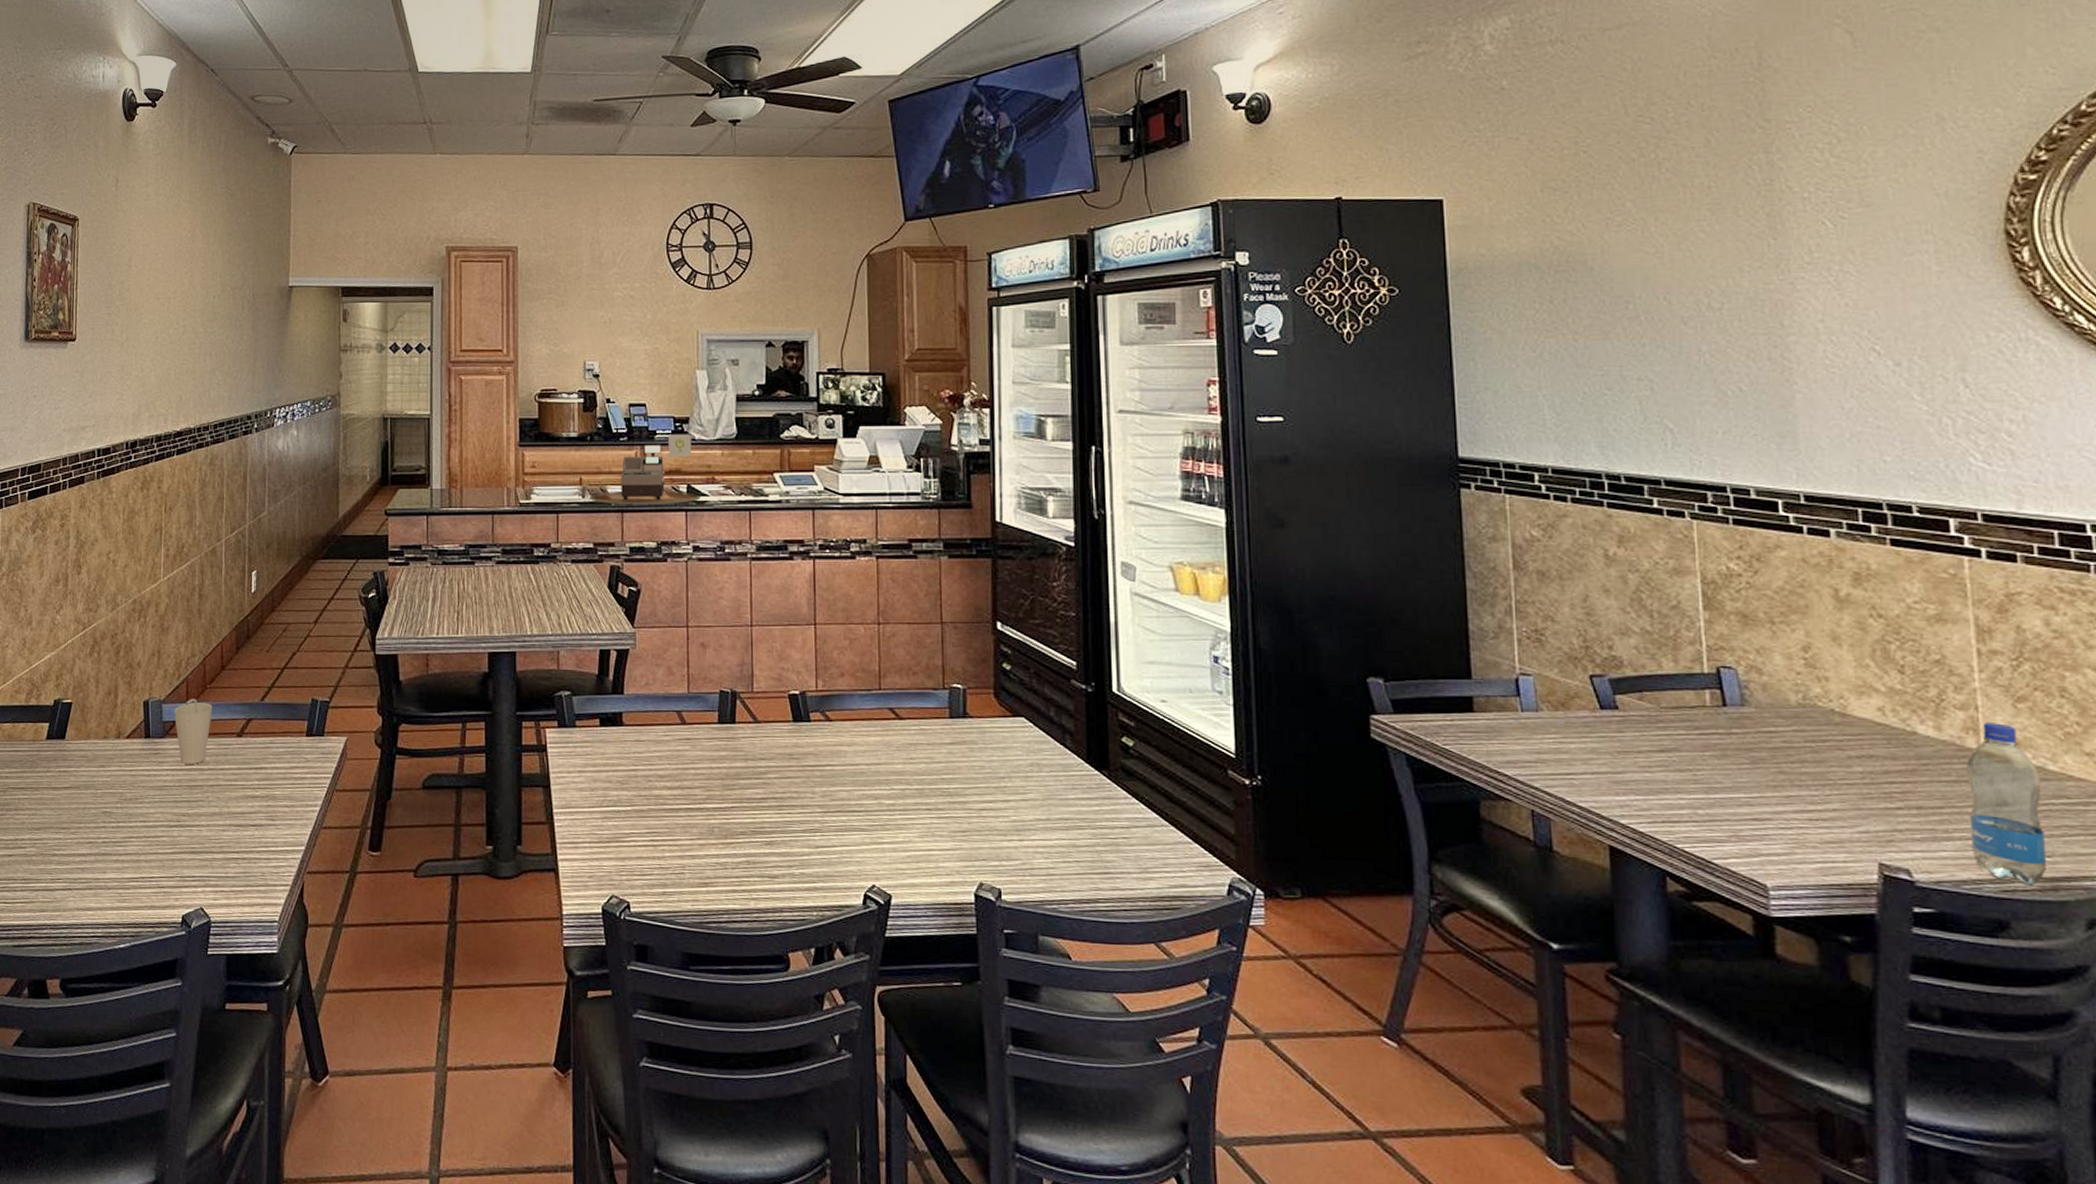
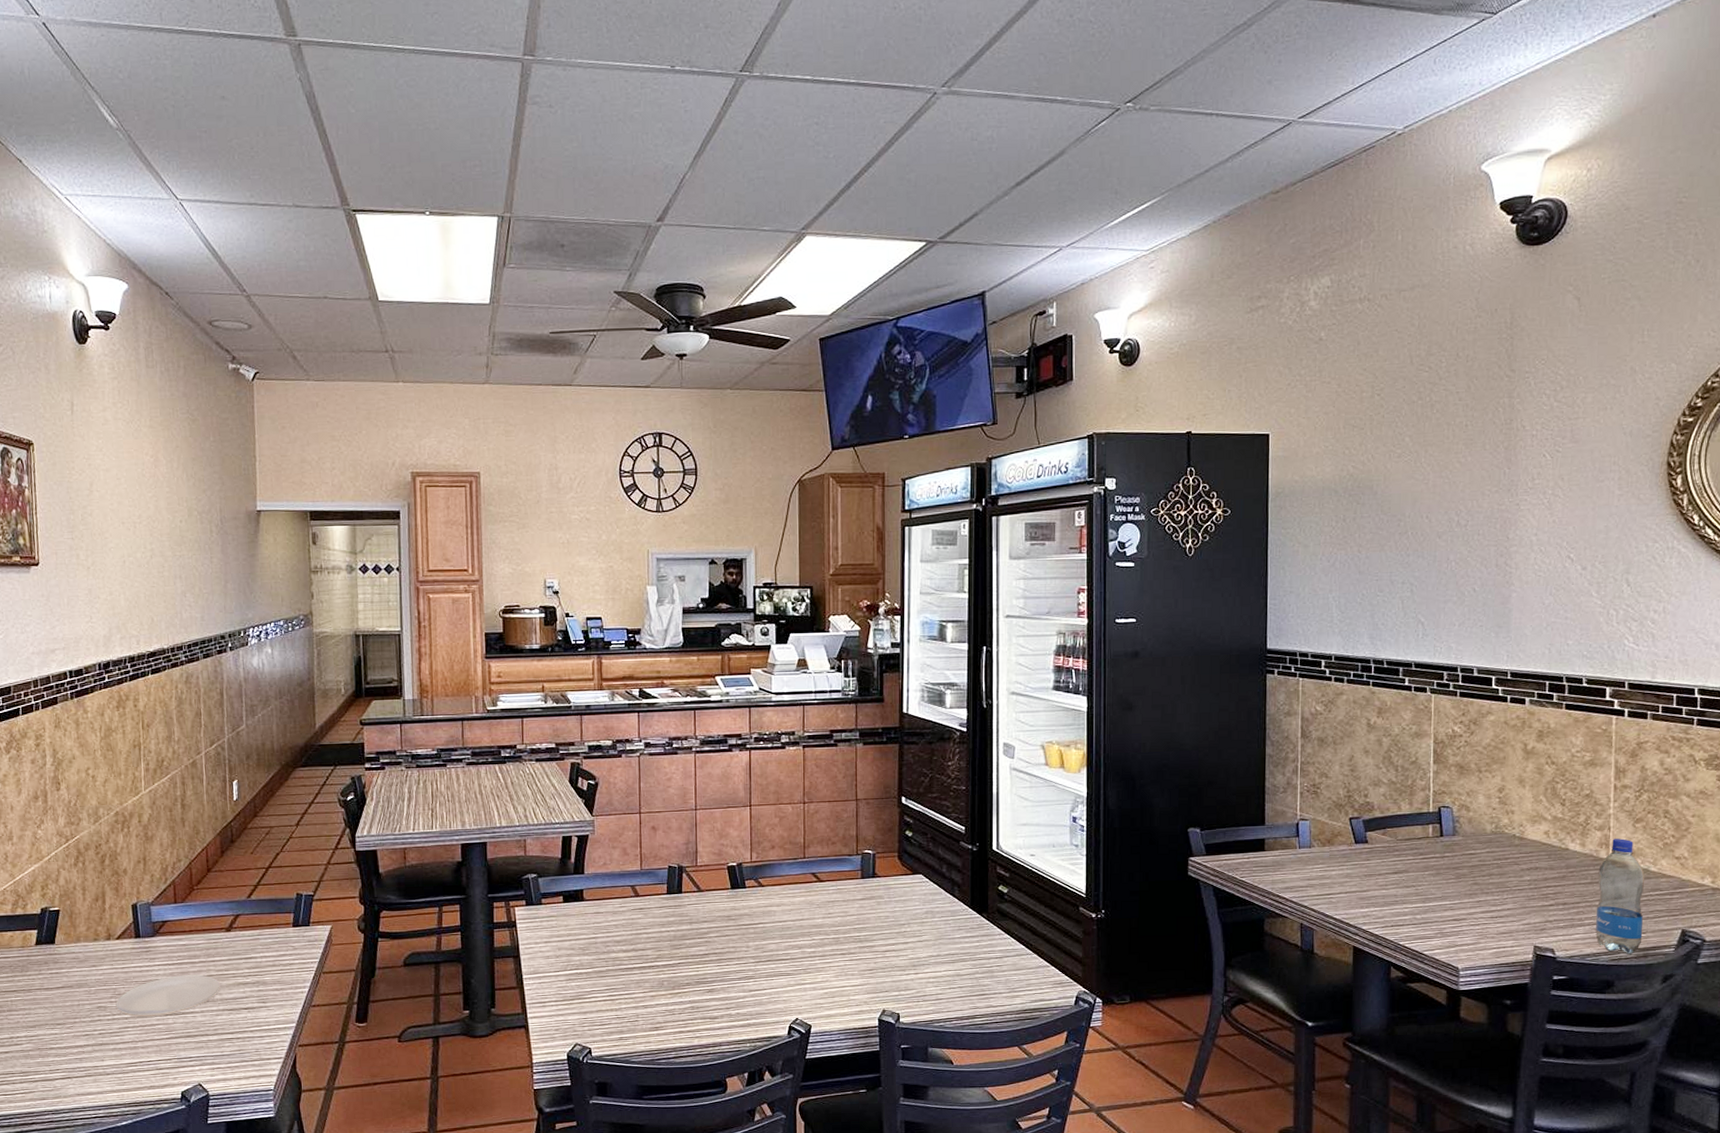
plate: none [121,782,229,828] -> present [115,974,221,1017]
cup: present [174,699,213,765] -> none [163,900,201,960]
cash register: present [590,434,701,505] -> none [551,644,652,709]

